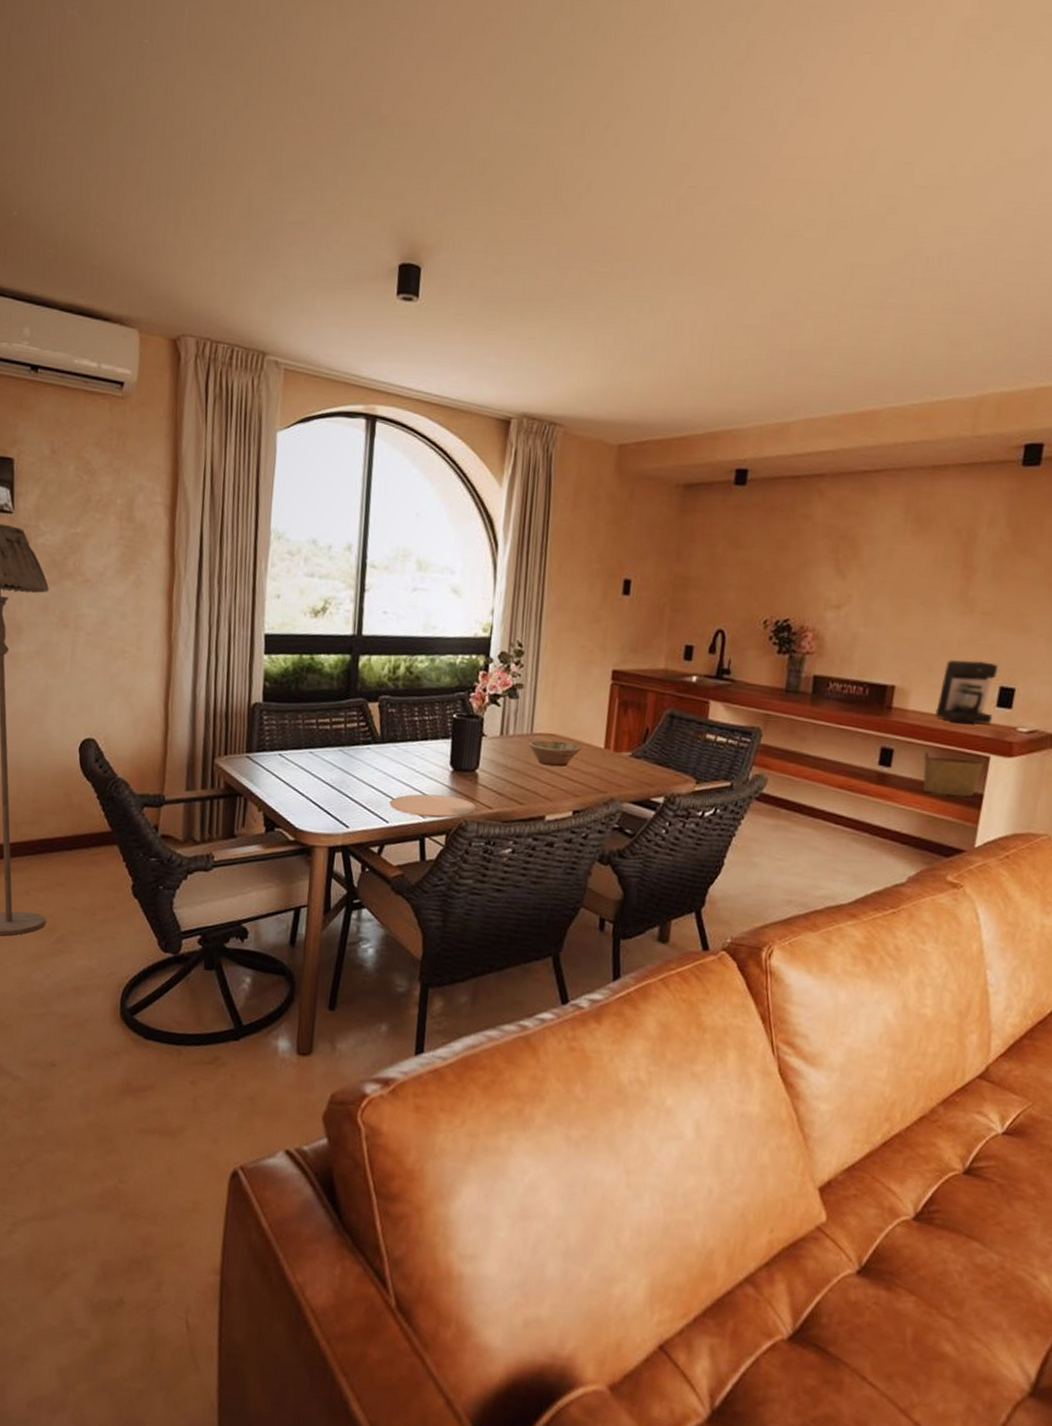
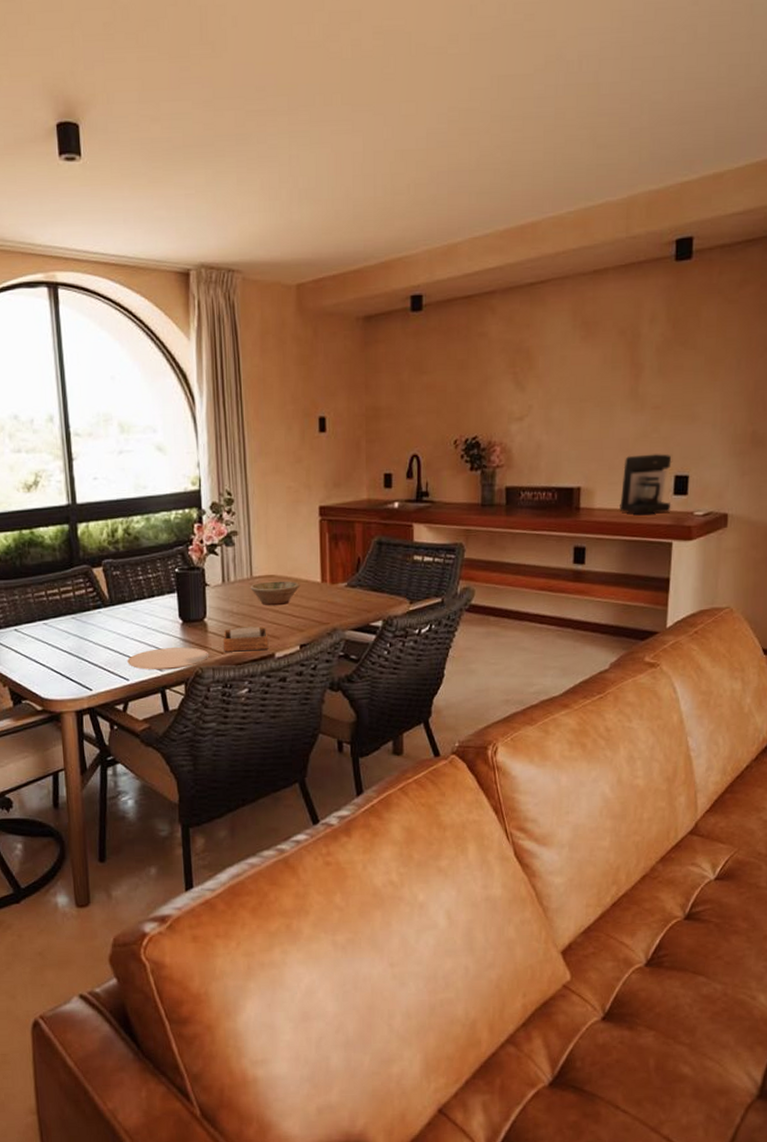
napkin holder: none [492,783,541,811] -> present [223,626,269,652]
basket: present [922,752,986,797] -> none [613,543,668,584]

